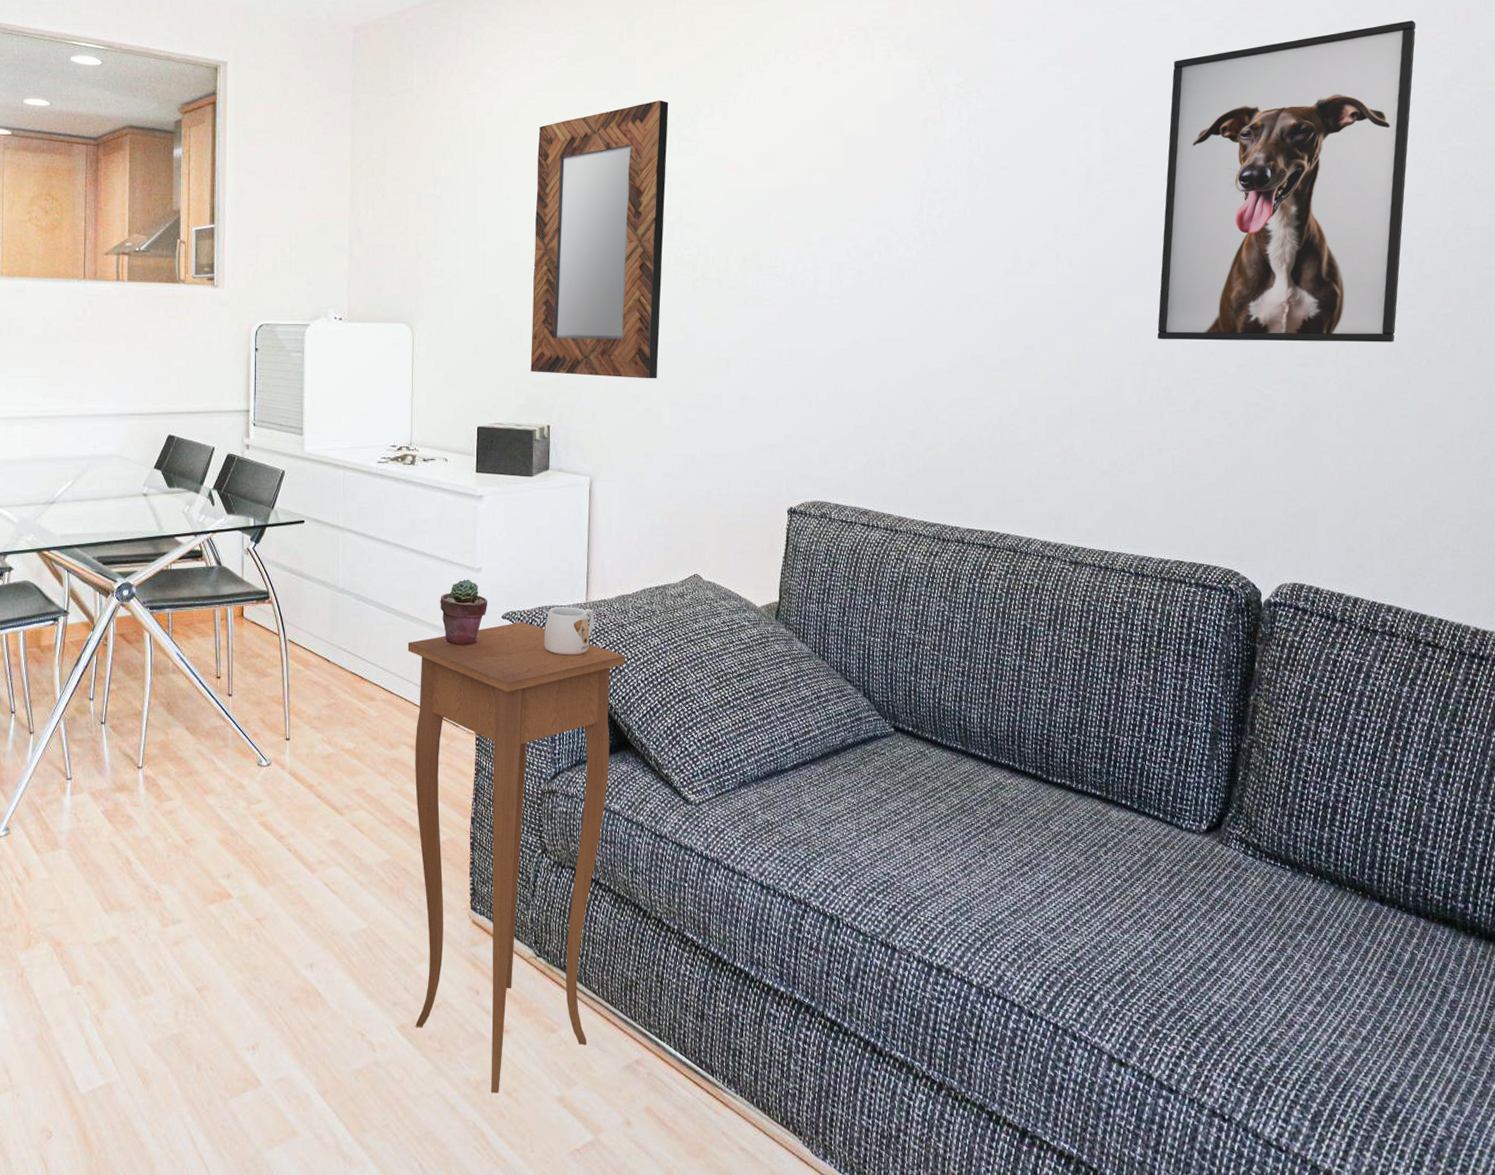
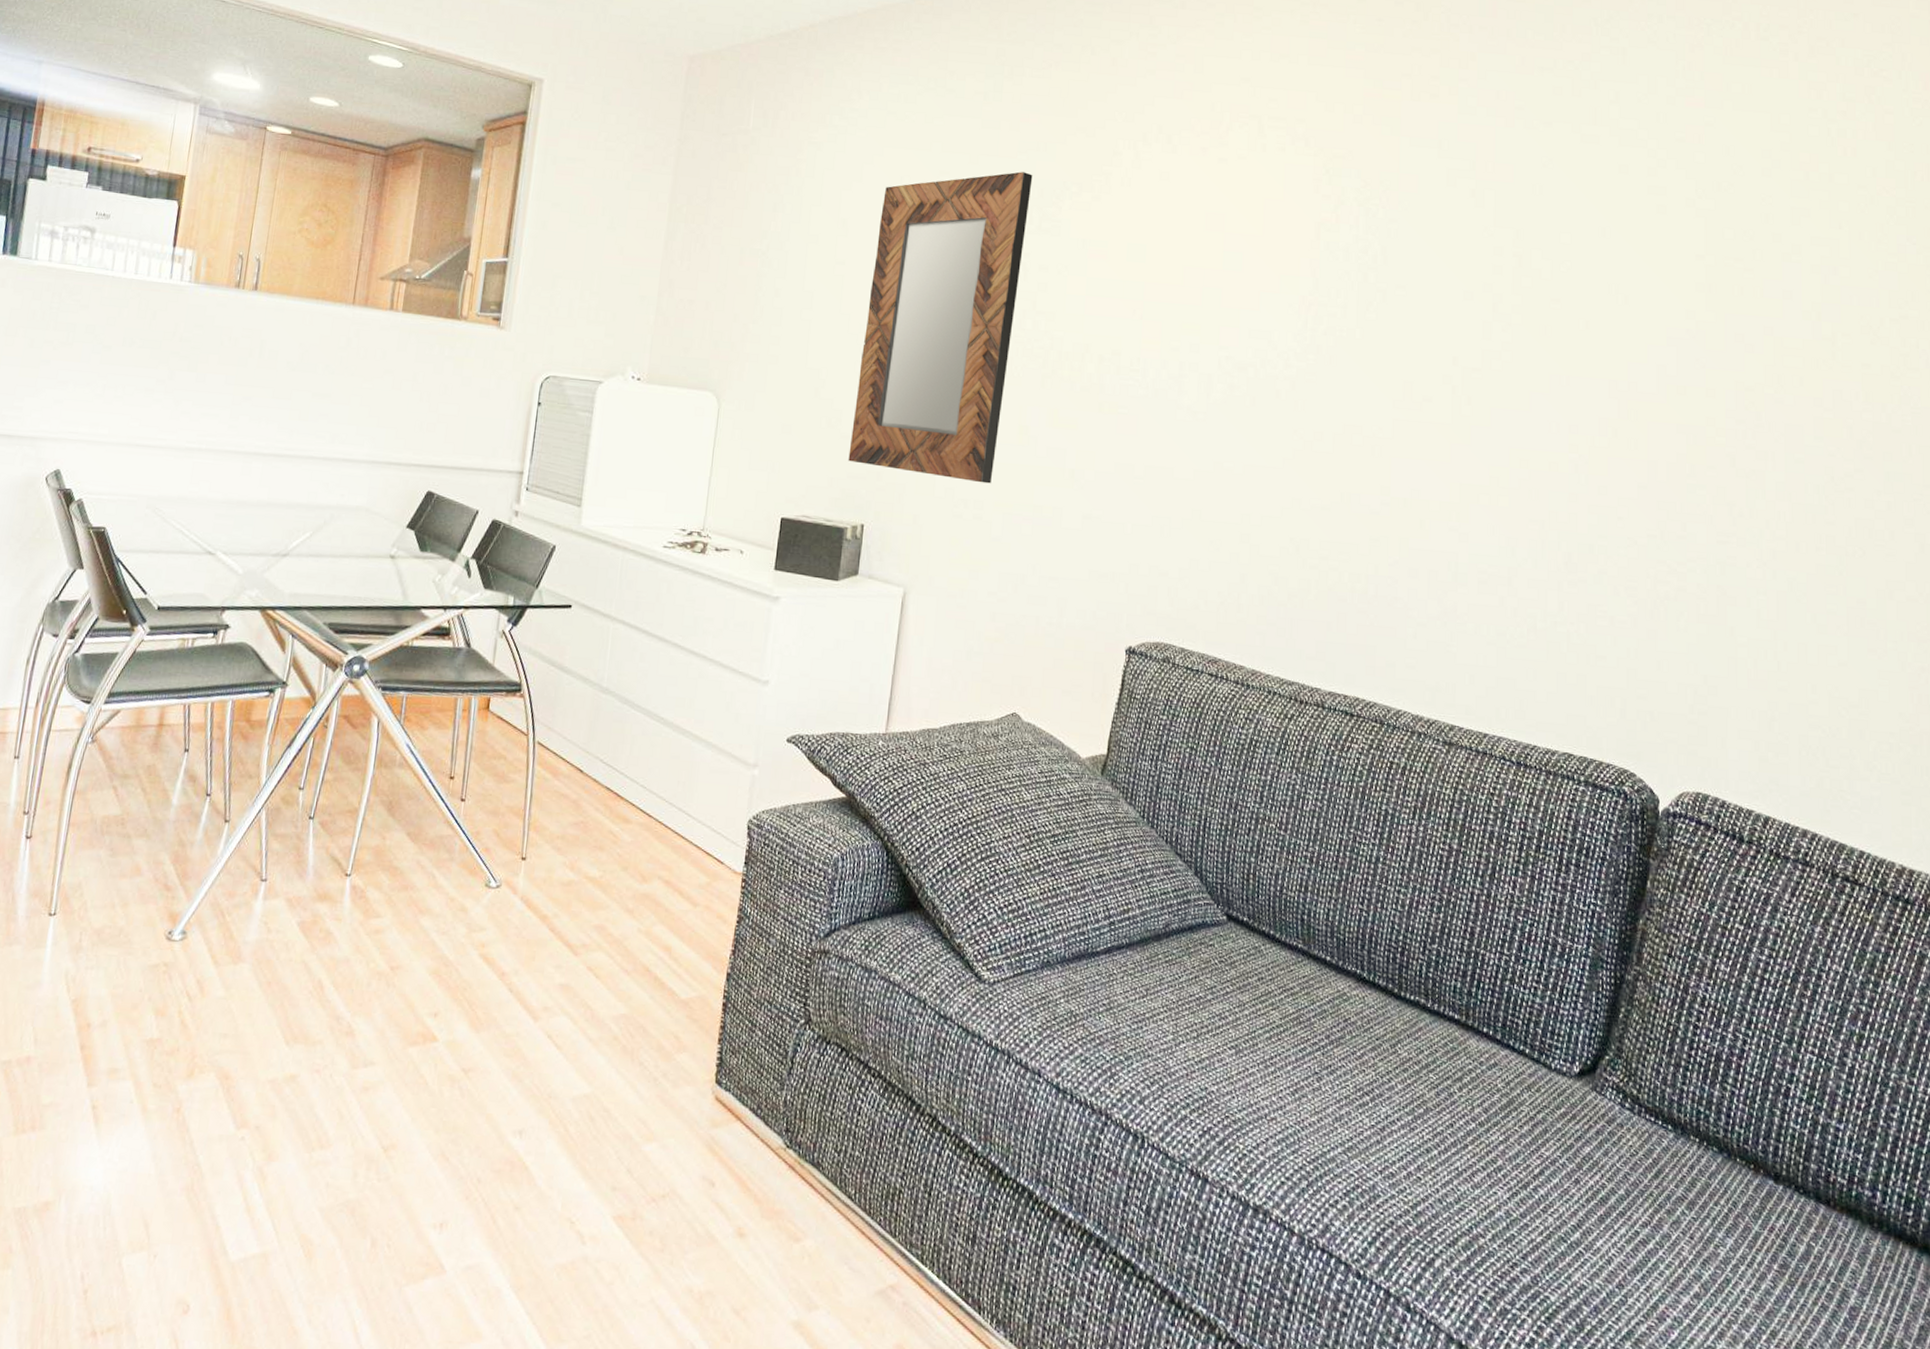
side table: present [407,622,626,1094] -> none [635,747,925,1310]
potted succulent: present [440,579,488,646] -> none [717,691,773,770]
mug: present [544,606,595,656] -> none [831,734,894,794]
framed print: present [1157,20,1416,343] -> none [1561,170,1870,527]

